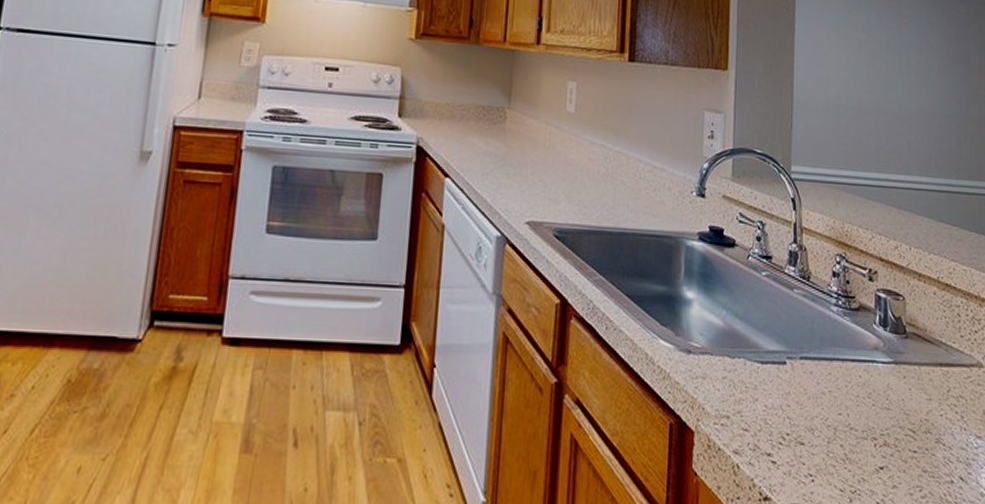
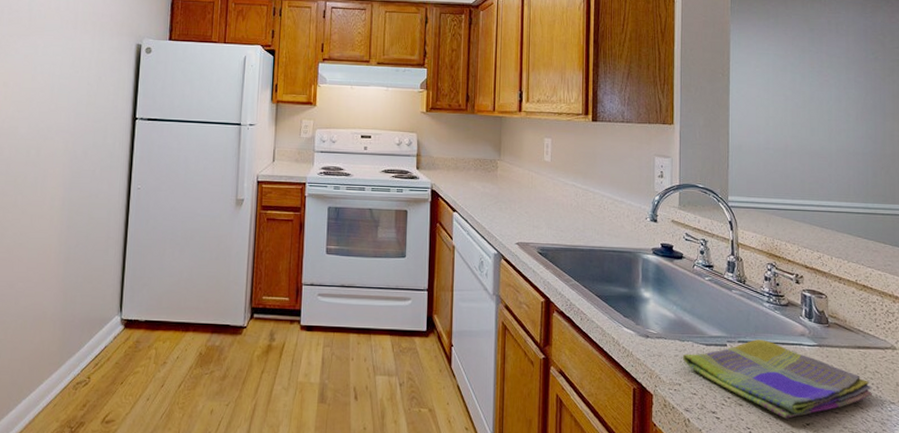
dish towel: none [731,355,956,461] -> present [682,339,872,419]

